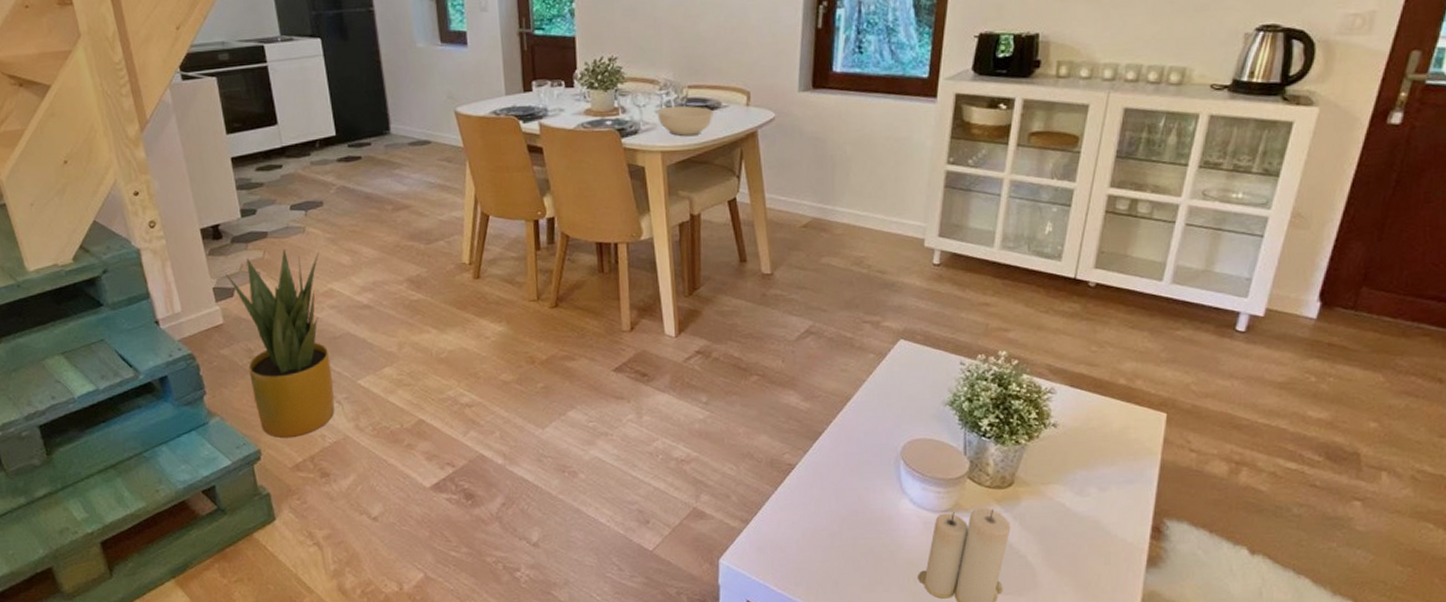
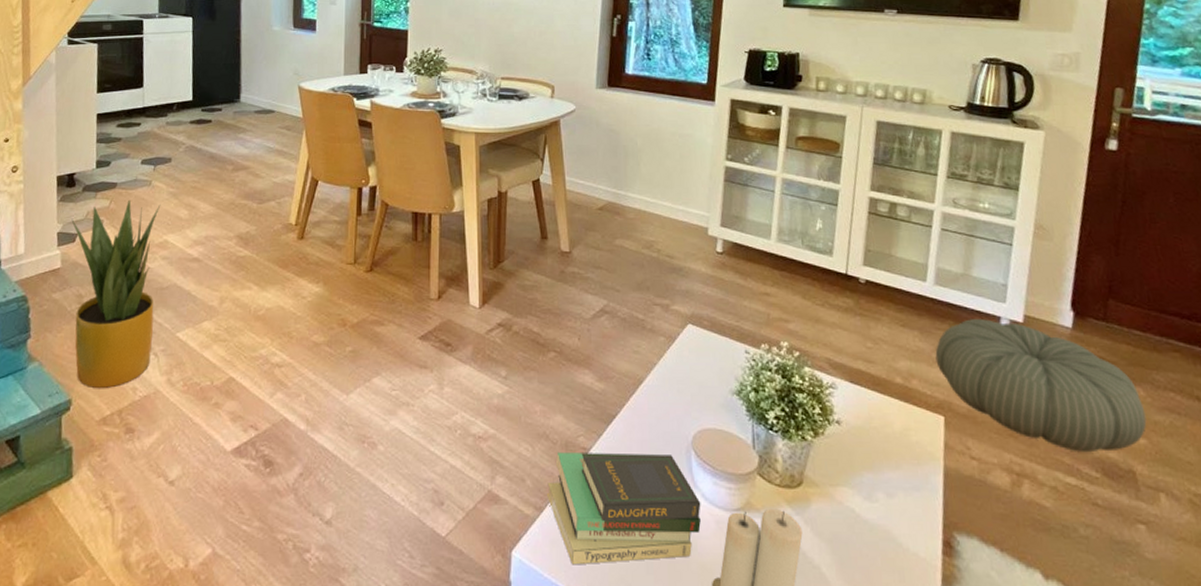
bowl: present [657,105,715,136] -> none [473,94,524,120]
books: none [752,465,909,568] -> present [546,452,701,565]
pouf: none [1164,315,1381,439] -> present [935,319,1147,453]

